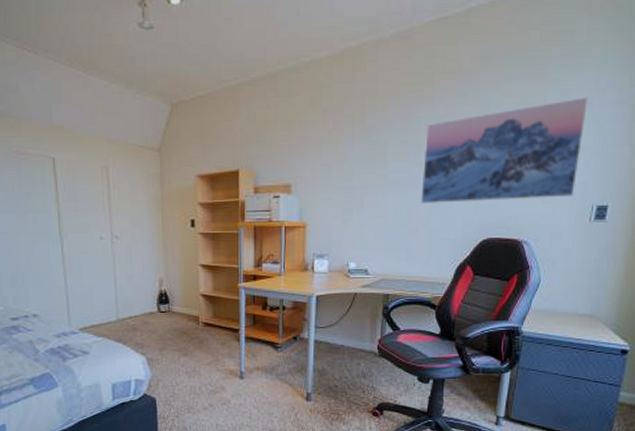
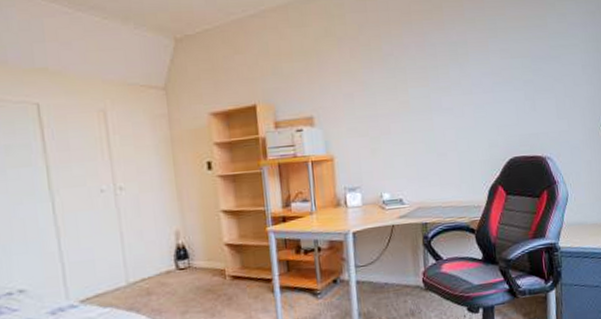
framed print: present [420,97,588,203] -> none [442,19,585,127]

